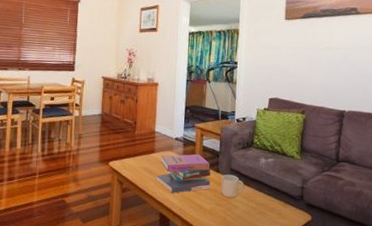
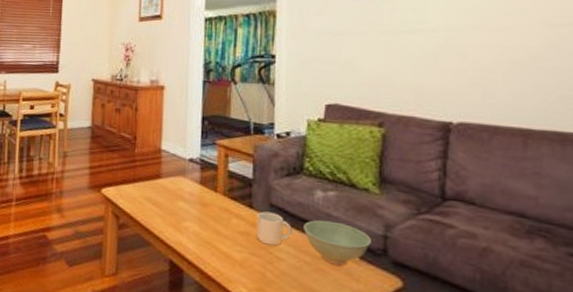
books: present [156,154,211,193] -> none [164,181,241,235]
bowl: none [252,178,294,209] -> present [303,220,371,266]

